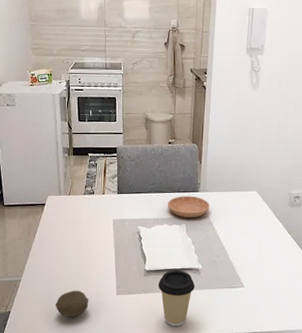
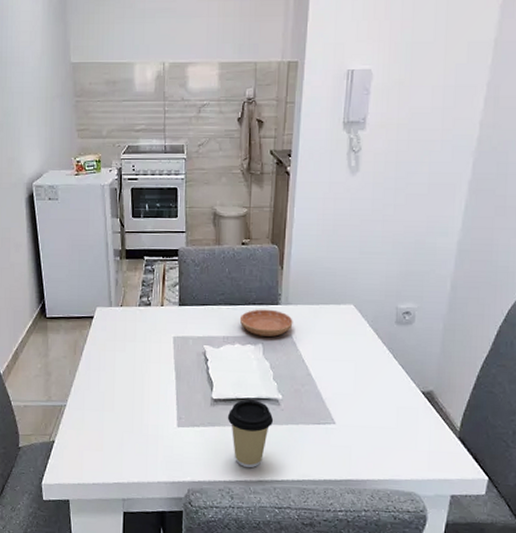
fruit: present [55,290,89,317] -> none [105,419,145,451]

